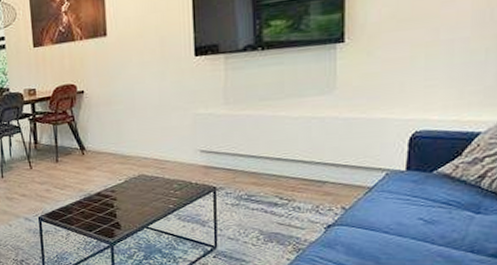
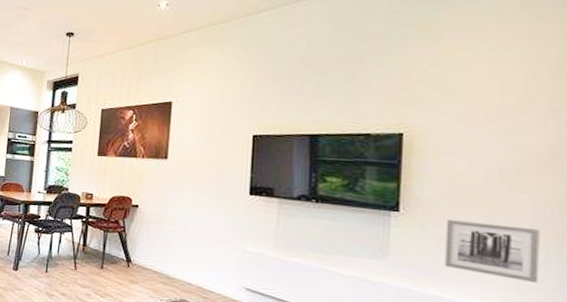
wall art: none [389,32,480,89] -> present [444,219,540,283]

